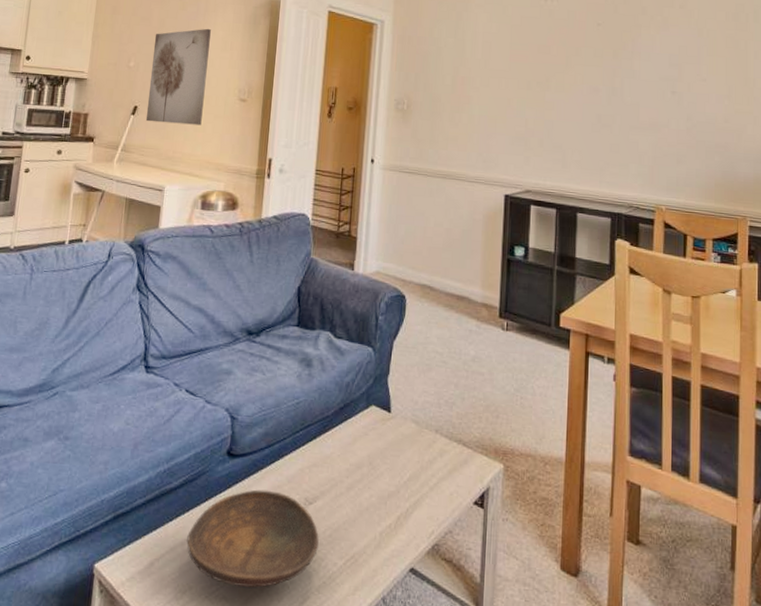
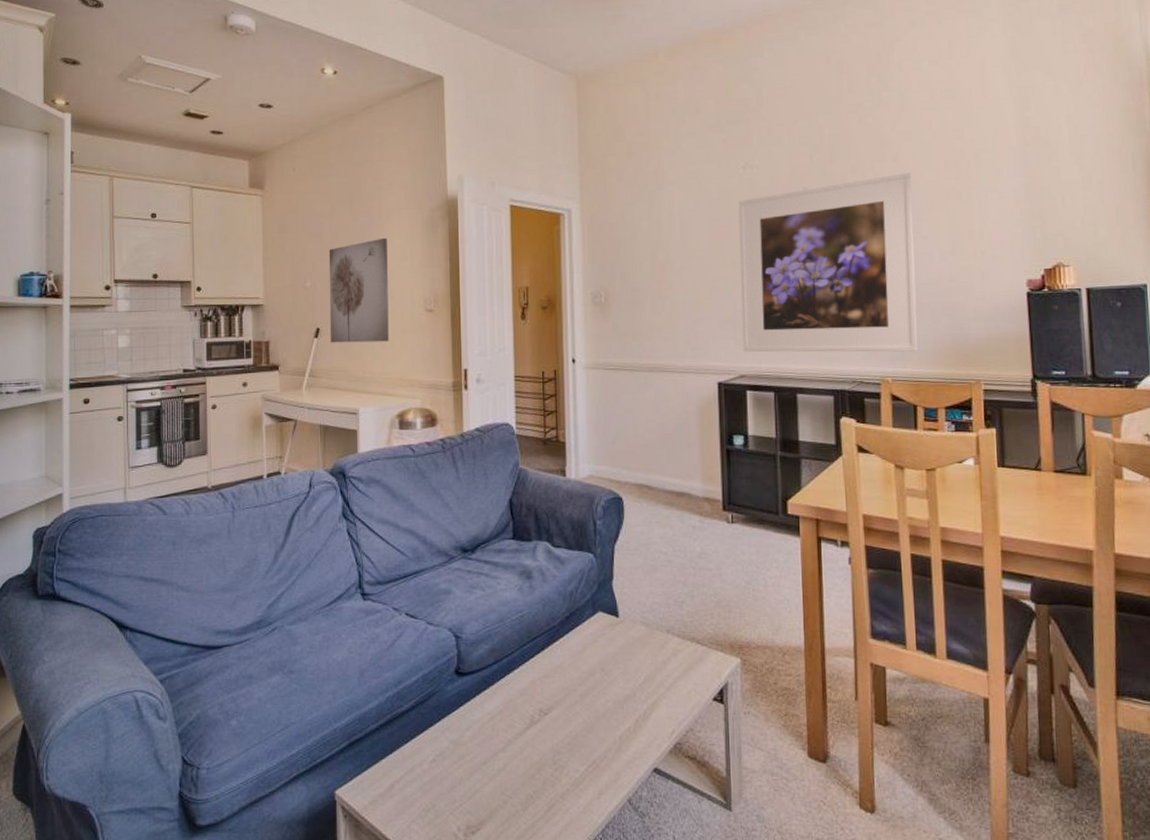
decorative bowl: present [186,489,320,588] -> none [424,705,559,800]
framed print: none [530,19,695,184] -> present [738,173,918,352]

